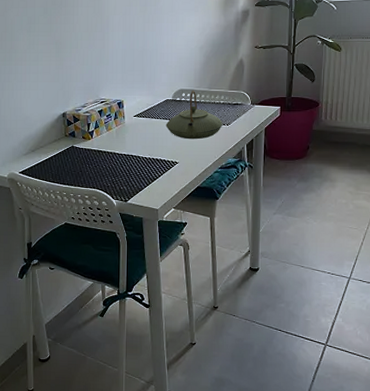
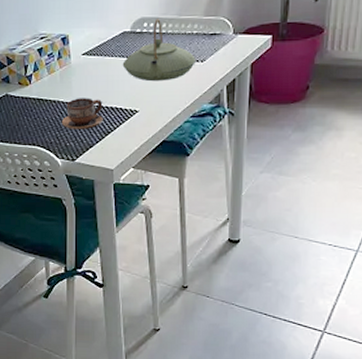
cup: none [116,151,150,176] -> present [61,98,103,129]

